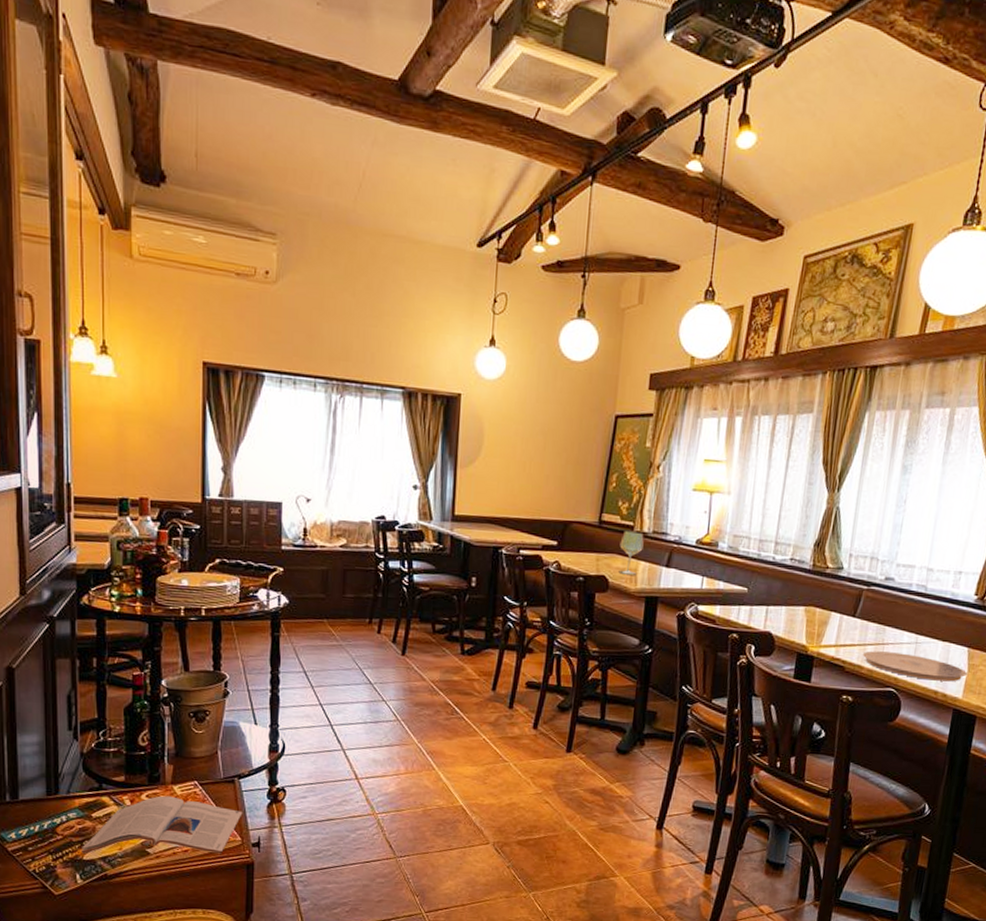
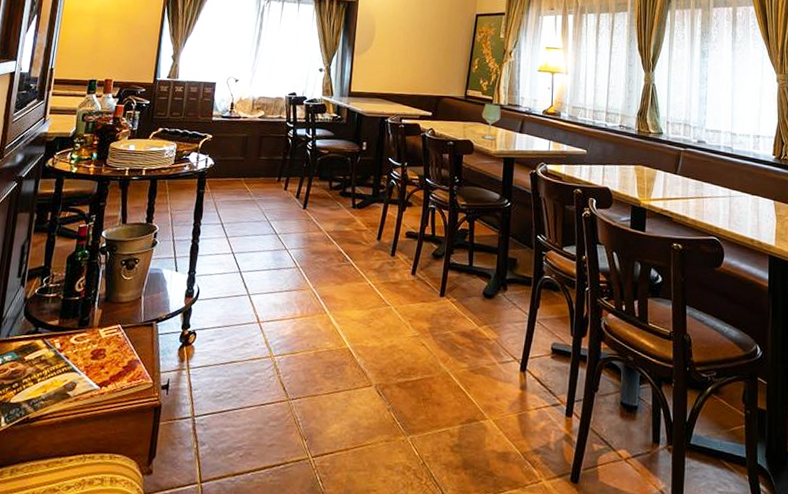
magazine: present [80,795,243,855] -> none [9,339,157,397]
plate: present [862,651,968,682] -> none [686,203,777,231]

